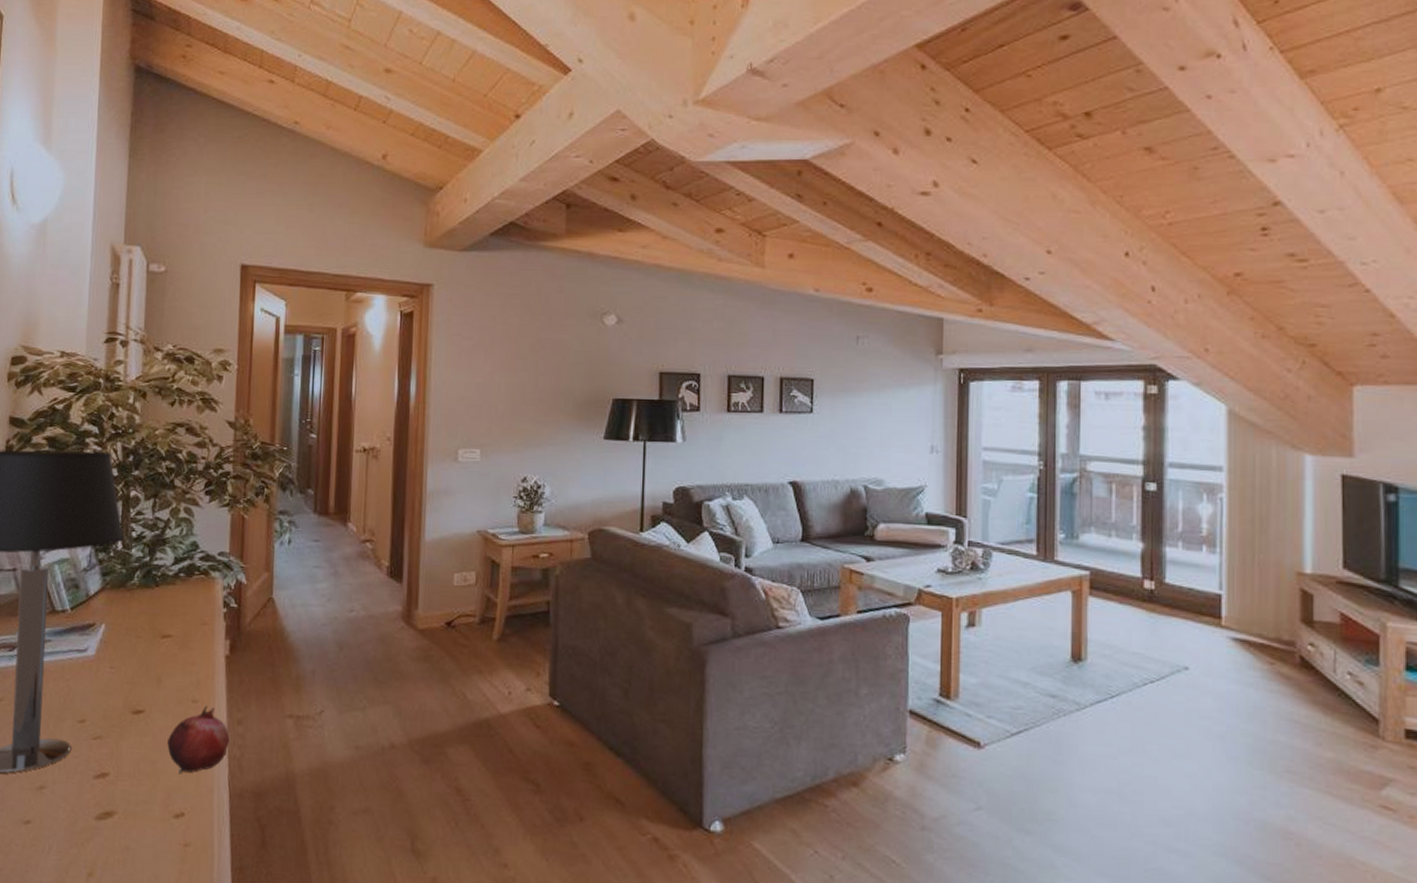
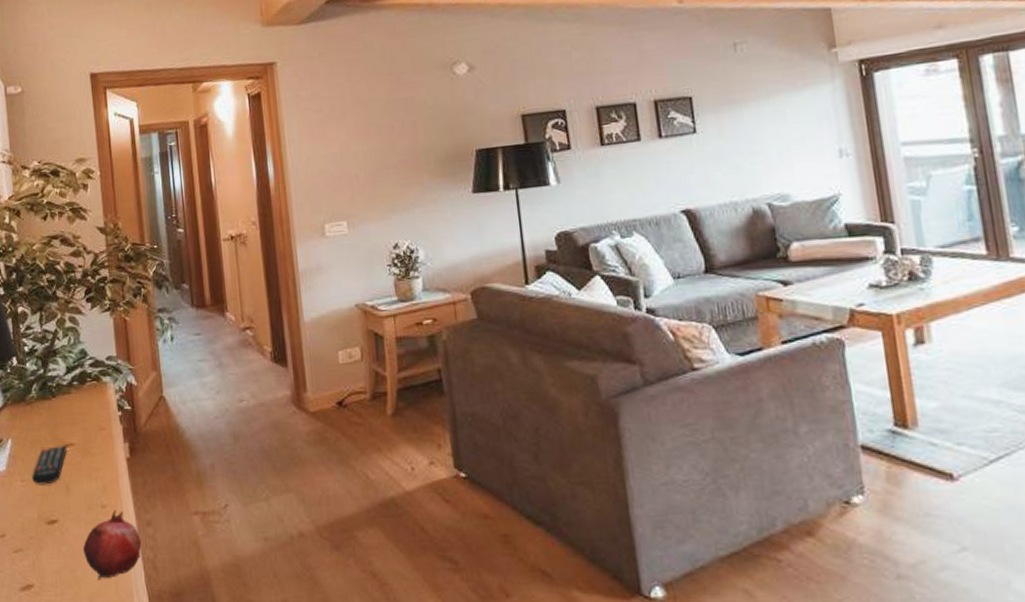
remote control: none [122,636,164,674] -> present [32,446,67,485]

